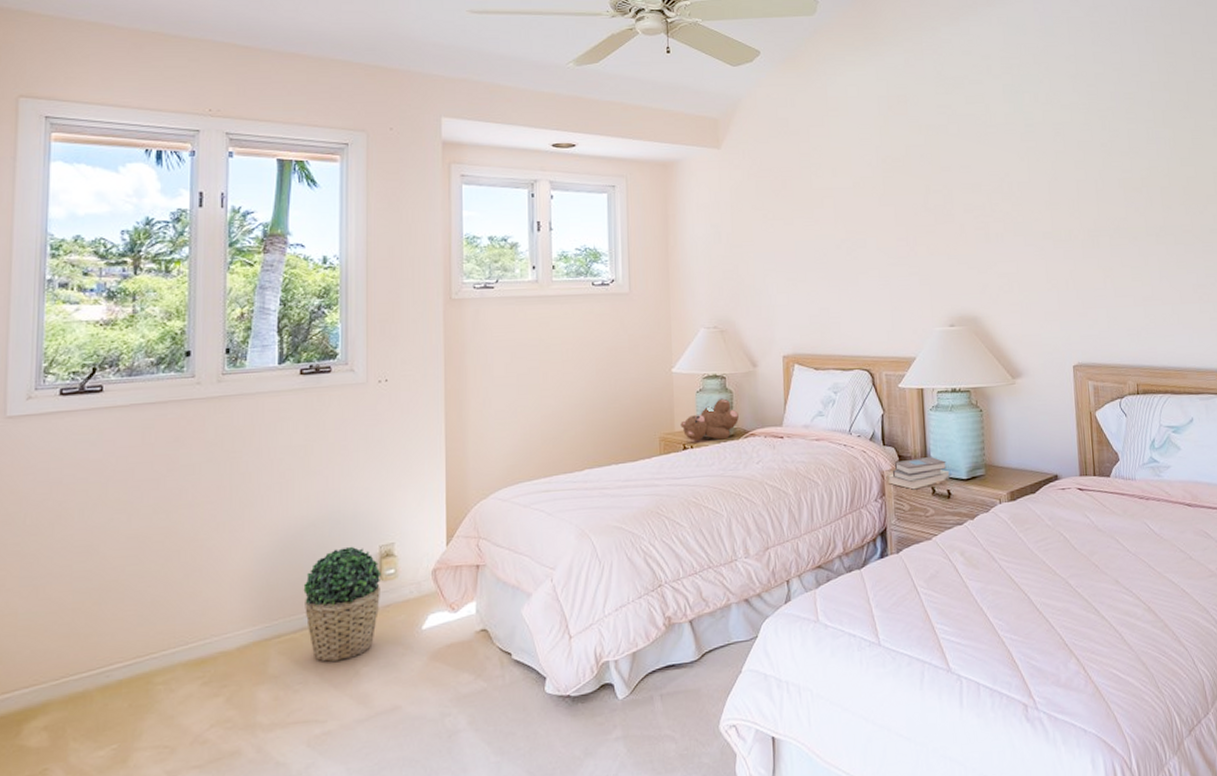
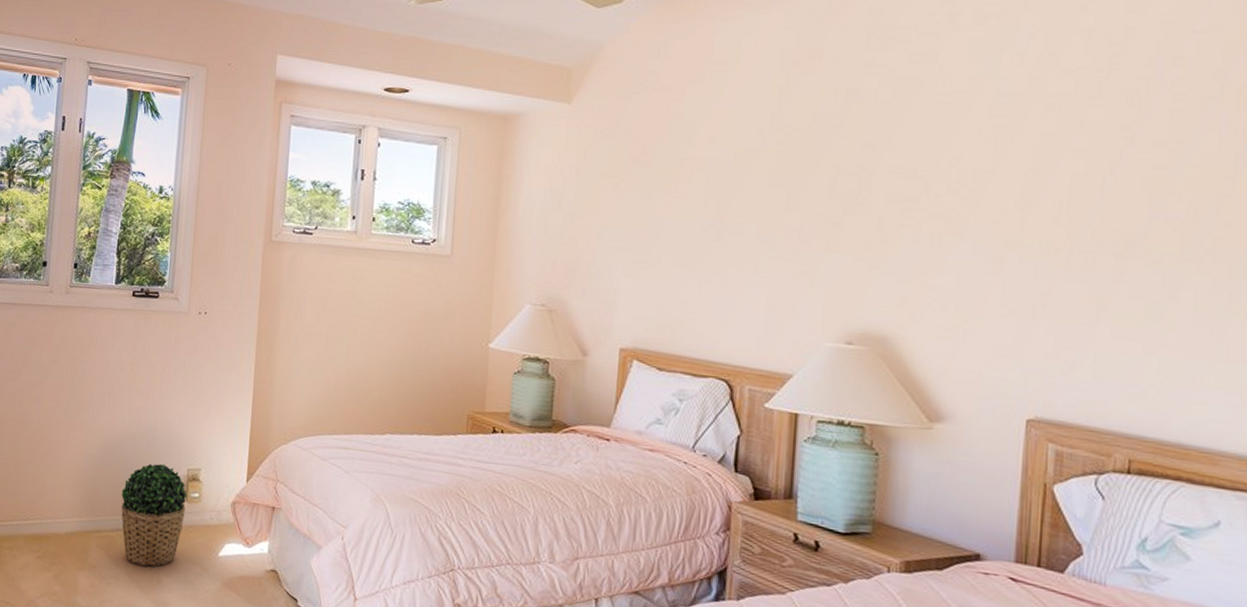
teddy bear: present [680,398,739,441] -> none [492,384,559,430]
books: present [887,456,950,490] -> none [735,493,821,532]

